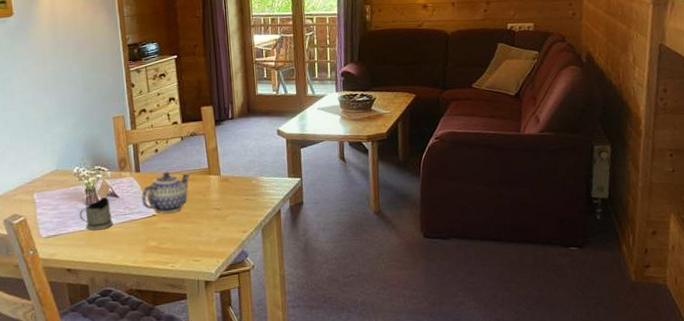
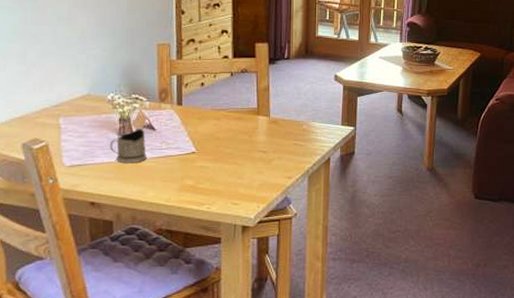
teapot: present [141,172,191,213] -> none [180,108,238,152]

